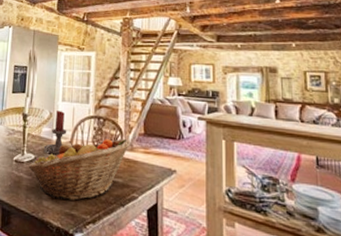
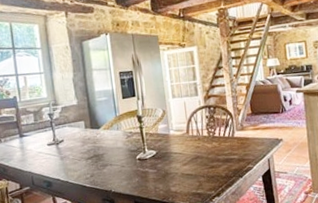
fruit basket: present [27,139,131,201] -> none [151,121,241,185]
candle holder: present [44,111,71,155] -> none [163,107,188,148]

